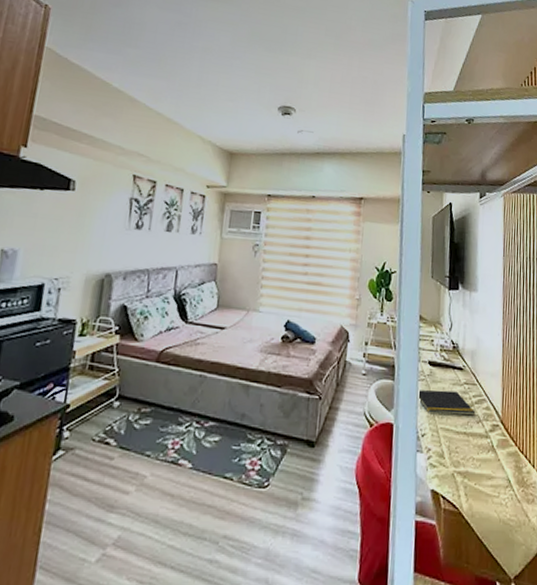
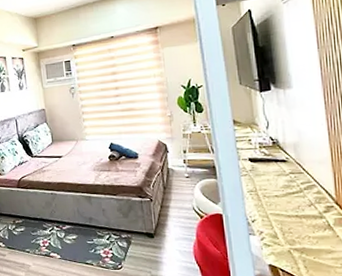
notepad: present [419,389,476,416] -> none [244,181,306,203]

